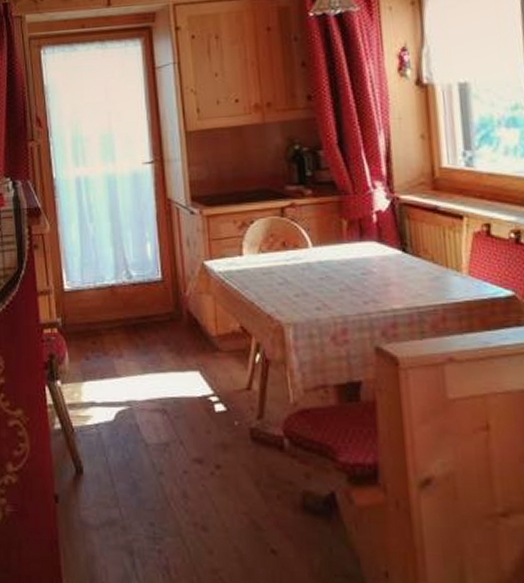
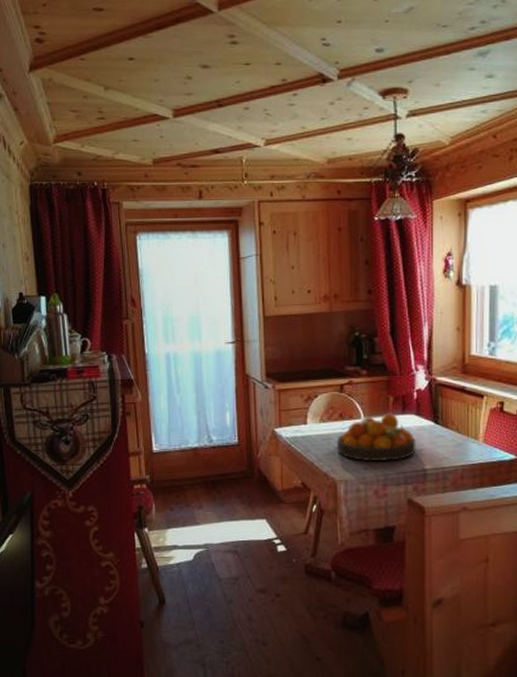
fruit bowl: none [280,240,381,299] -> present [336,413,416,461]

